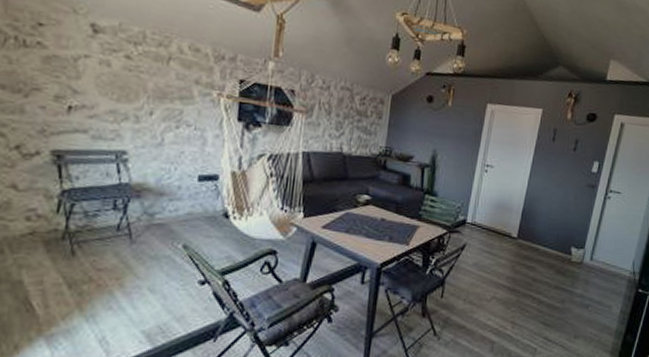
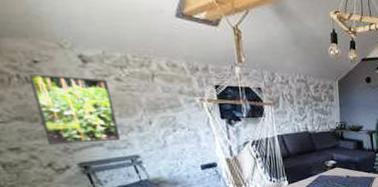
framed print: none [23,37,115,129] -> present [28,74,121,144]

